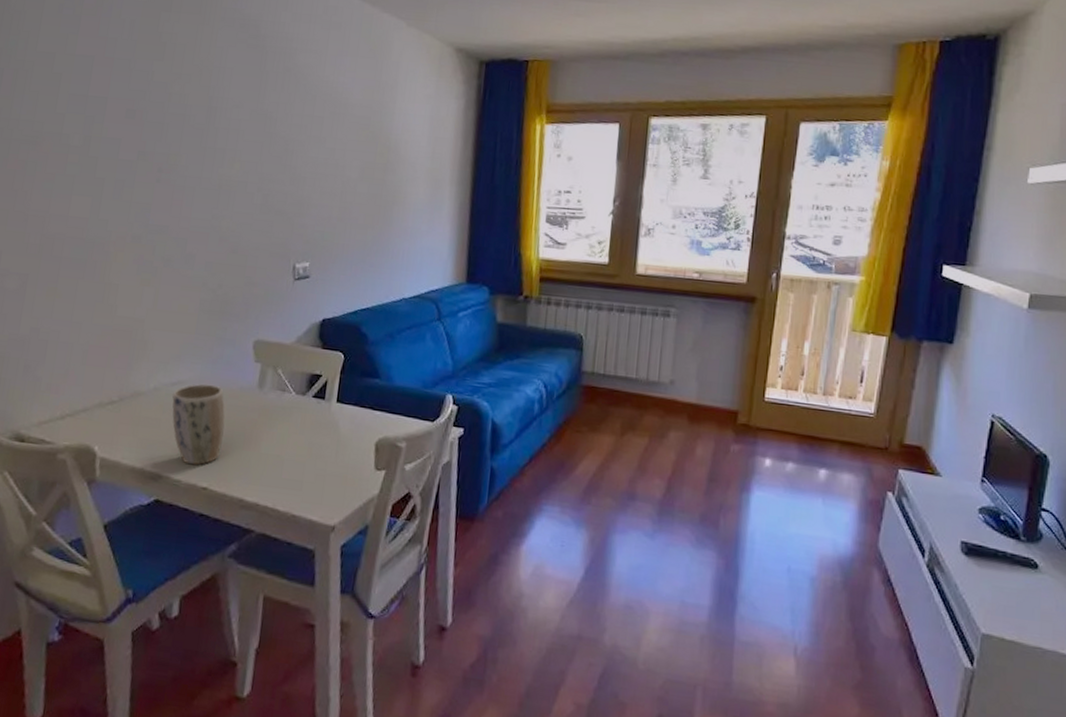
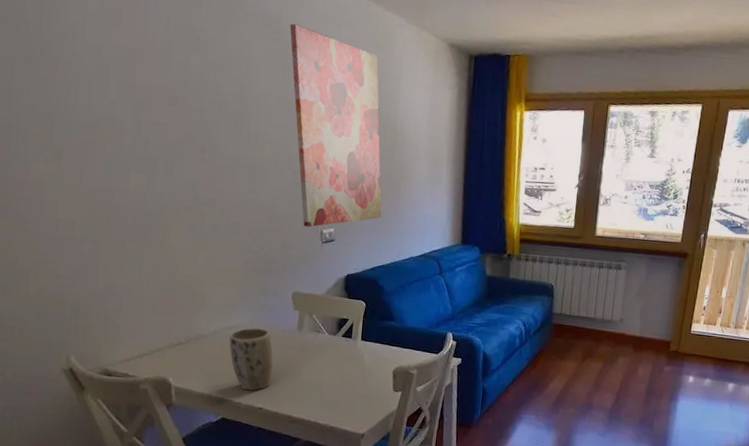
wall art: none [270,27,372,261] -> present [290,23,382,227]

